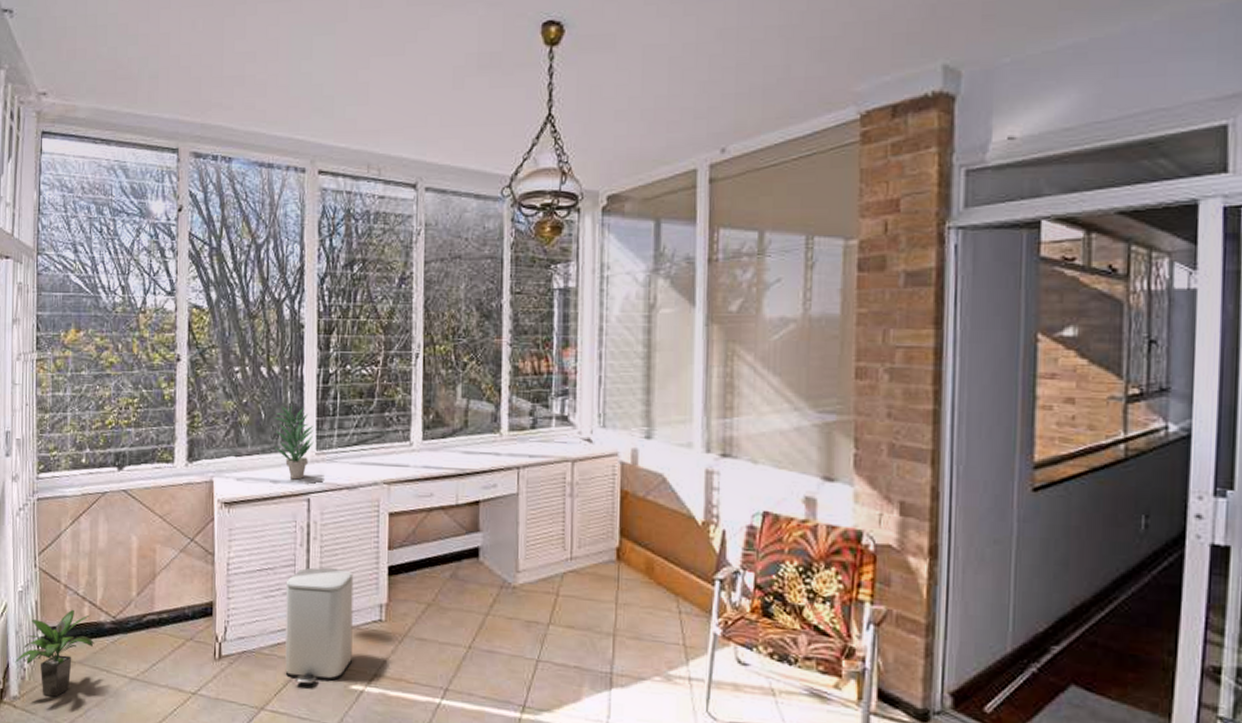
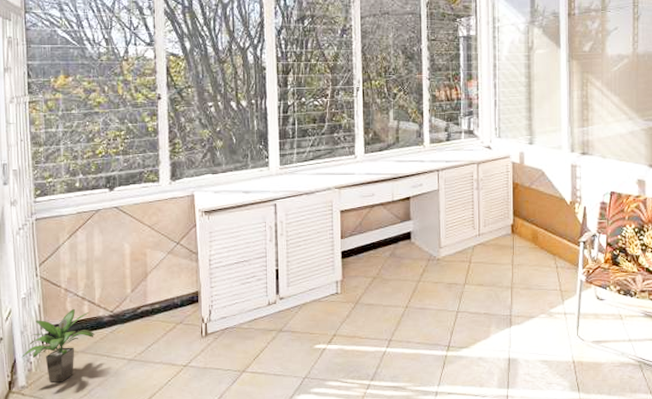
potted plant: present [274,406,314,480] -> none [243,132,278,190]
pedal bin: present [285,567,354,684] -> none [259,256,315,348]

